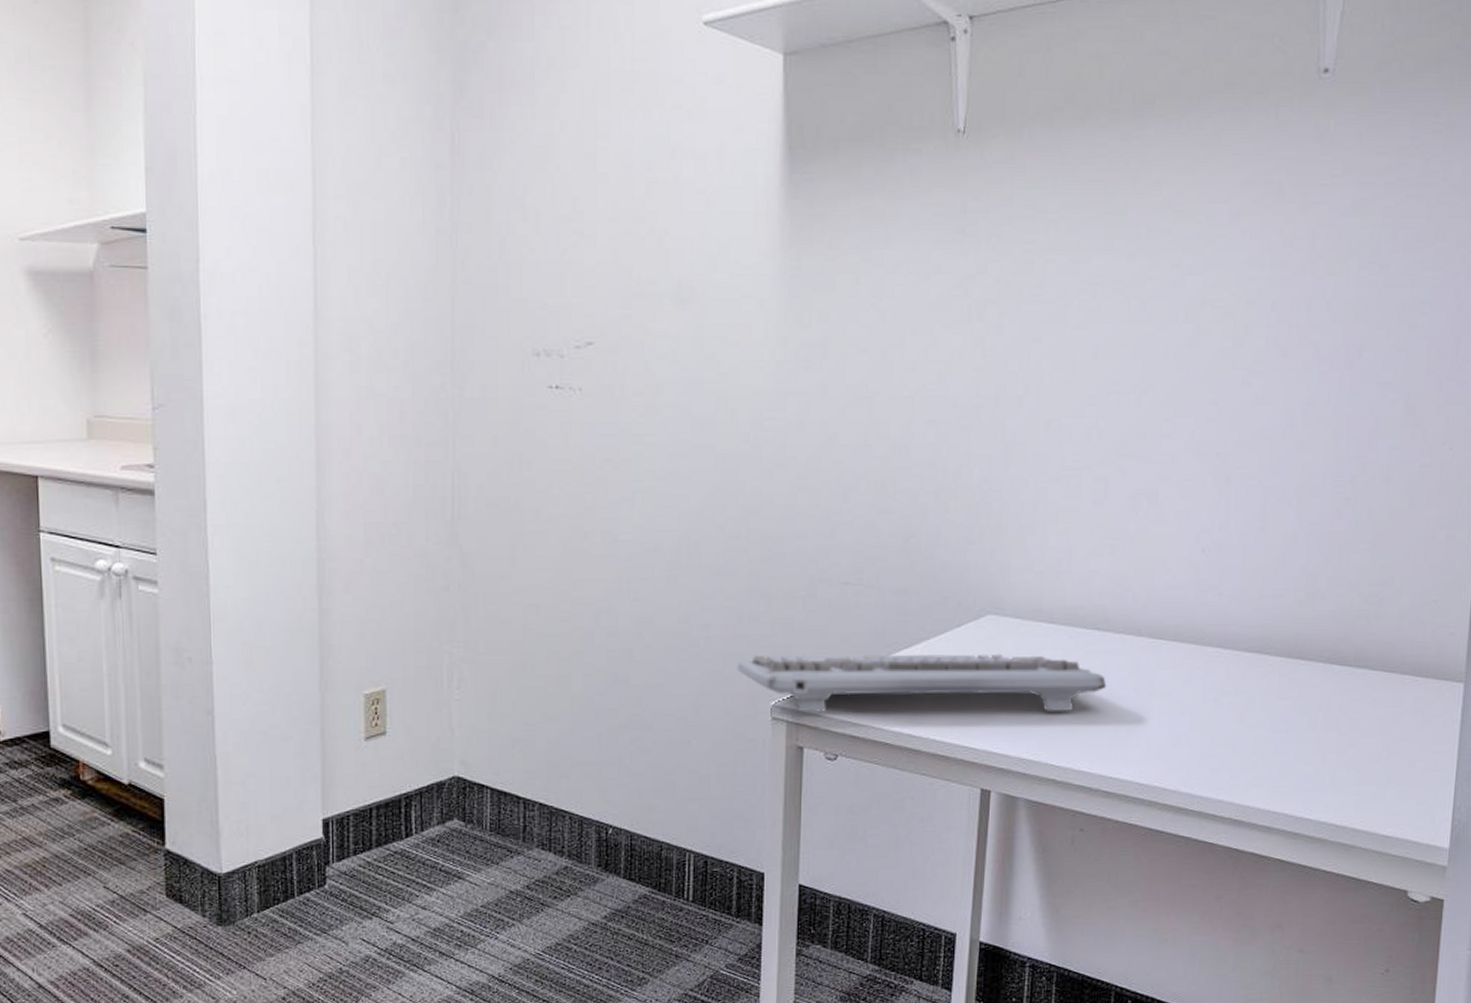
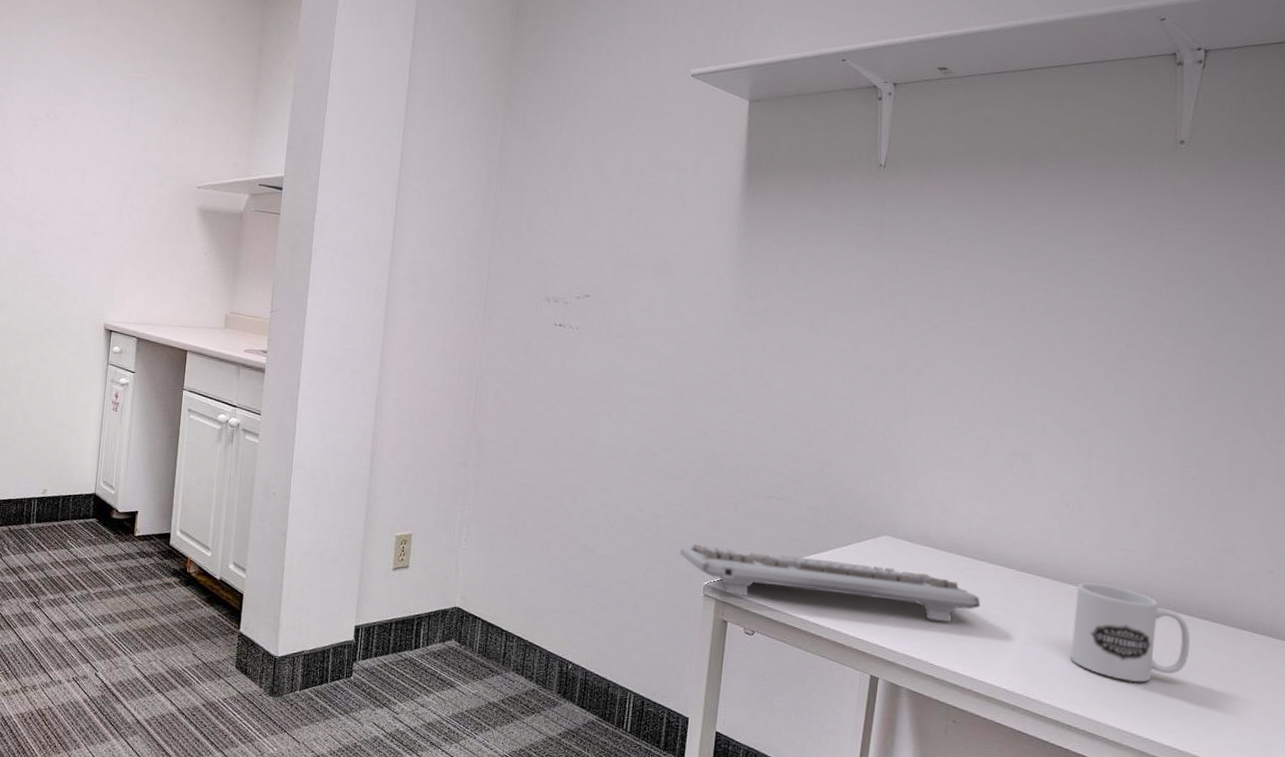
mug: none [1211,641,1347,754] -> present [1070,582,1190,683]

